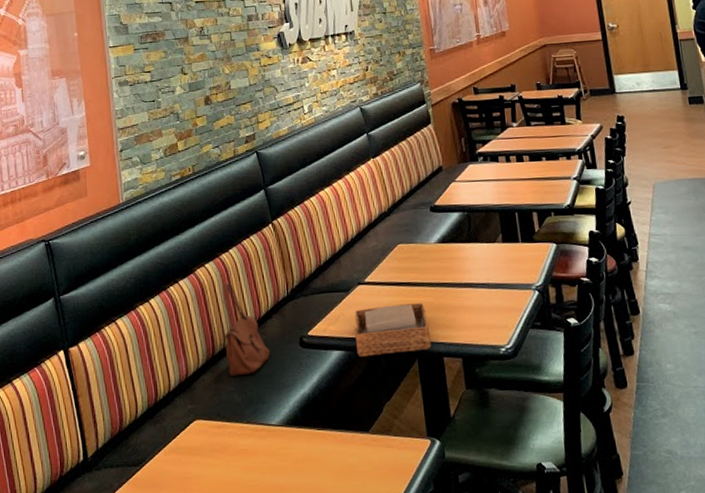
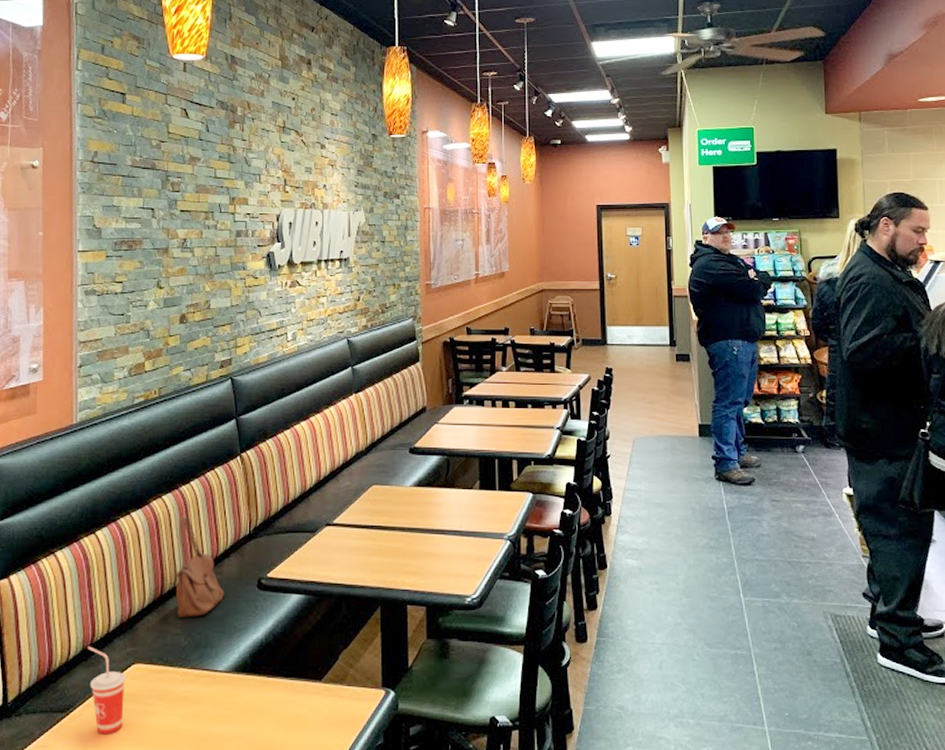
beverage cup: none [153,405,191,486] -> present [88,646,126,734]
napkin holder: present [355,302,432,358] -> none [318,547,396,602]

